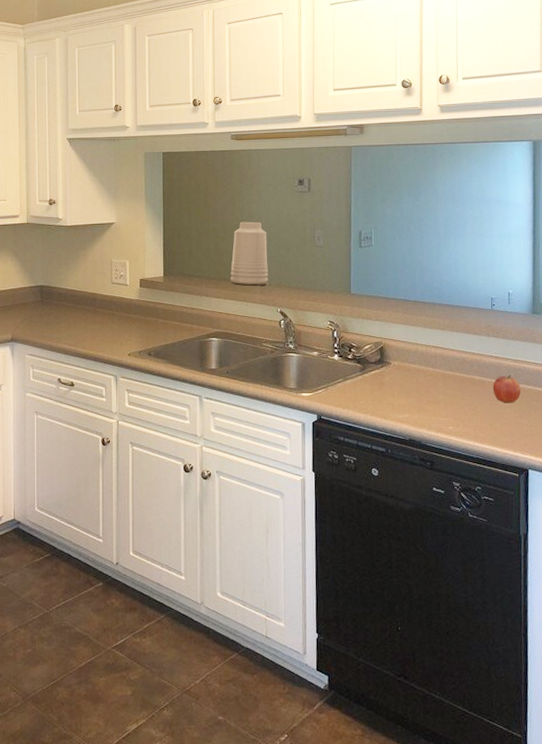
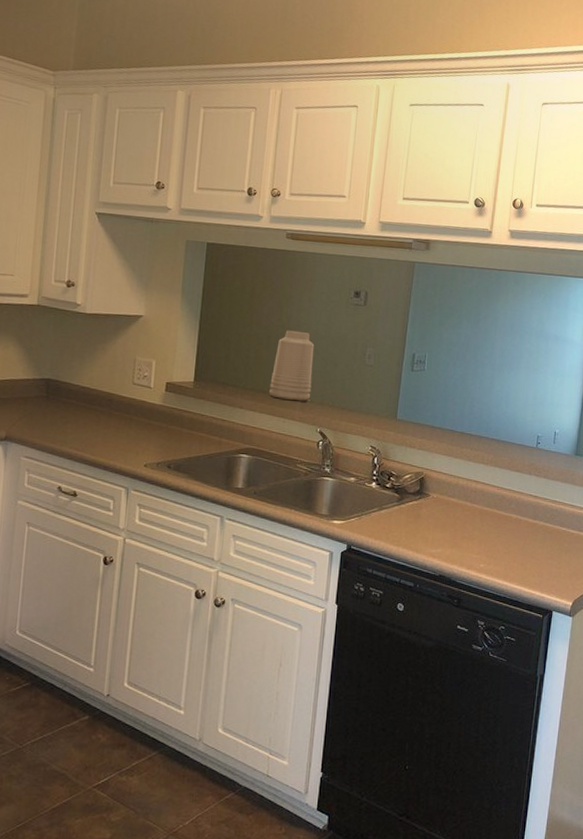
fruit: present [492,375,521,403] -> none [528,515,555,544]

